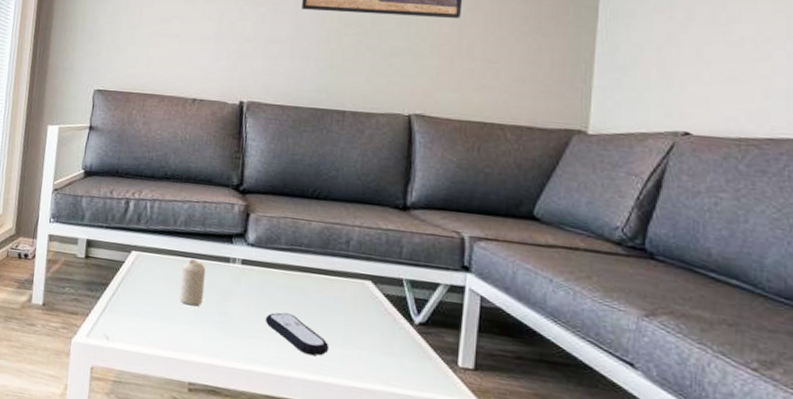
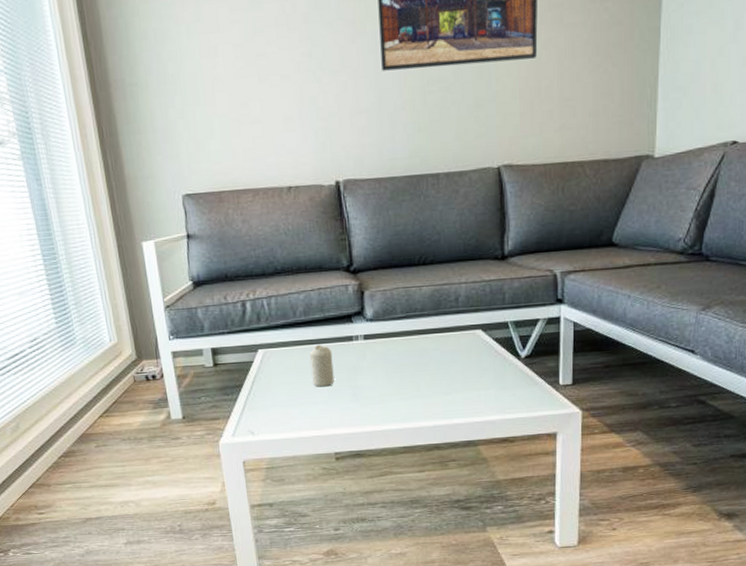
remote control: present [265,312,329,356] -> none [393,373,452,405]

